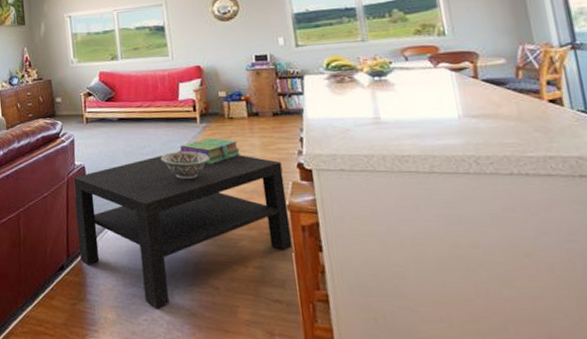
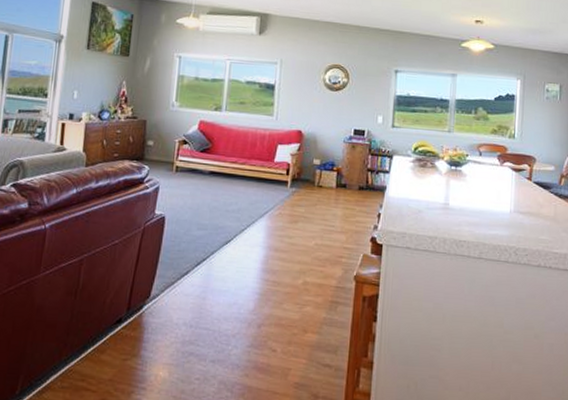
coffee table: present [72,151,293,308] -> none [140,212,357,367]
decorative bowl: present [160,150,210,180] -> none [244,212,293,242]
stack of books: present [180,137,240,164] -> none [266,202,322,229]

